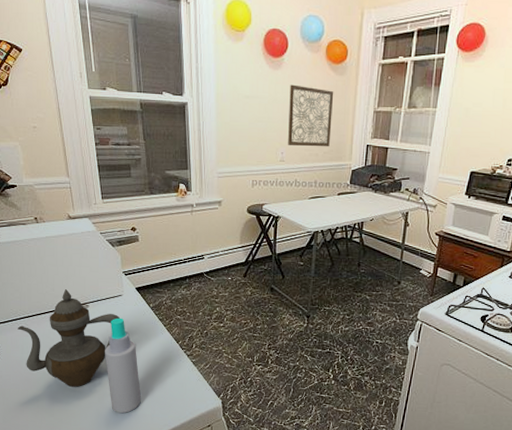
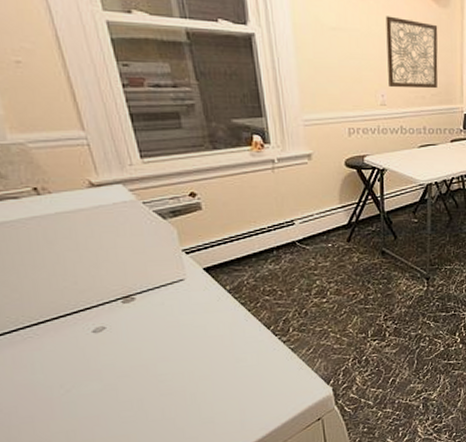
teapot: present [17,289,120,388] -> none [21,280,184,407]
spray bottle: present [105,318,141,414] -> none [165,308,225,427]

